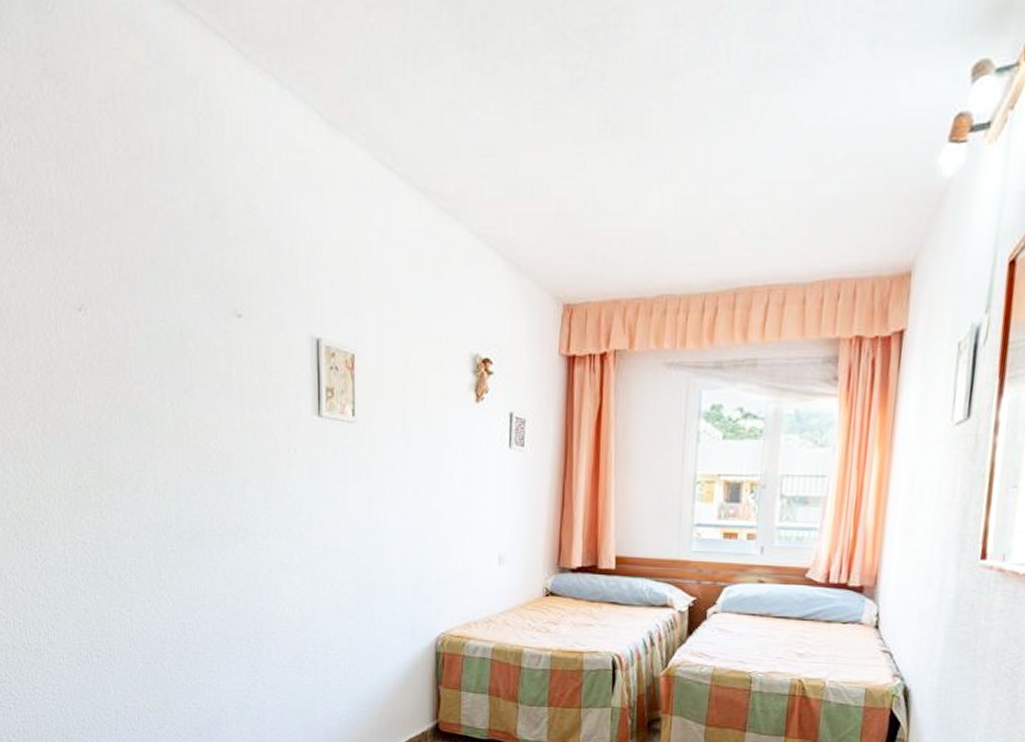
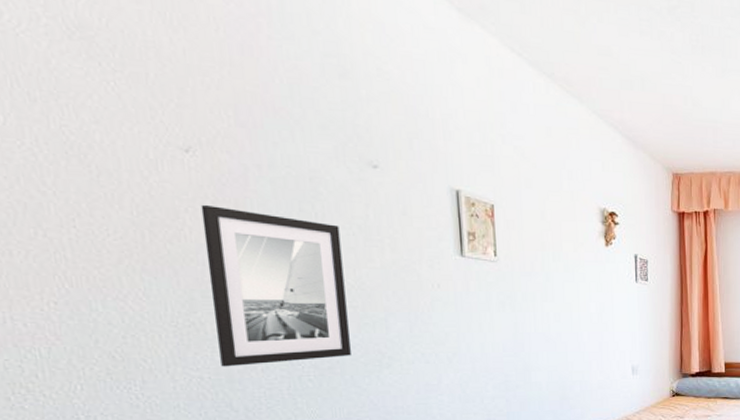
wall art: none [89,366,210,533] -> present [200,205,351,367]

